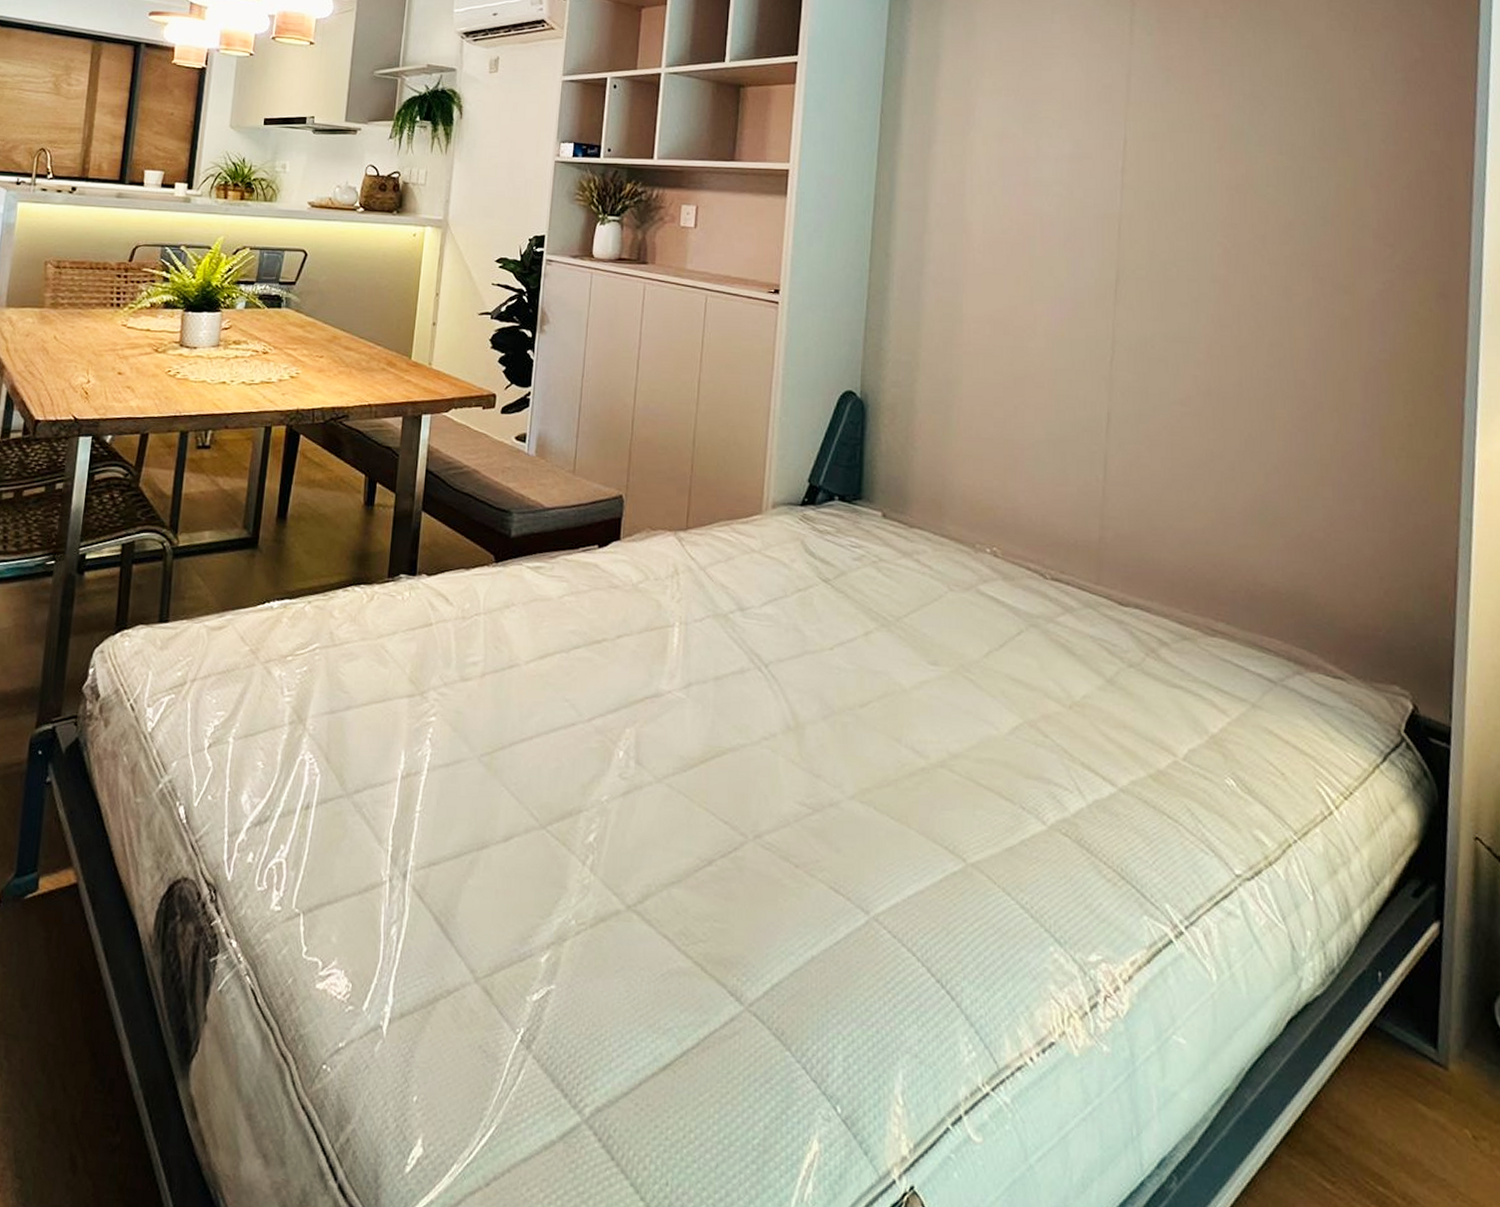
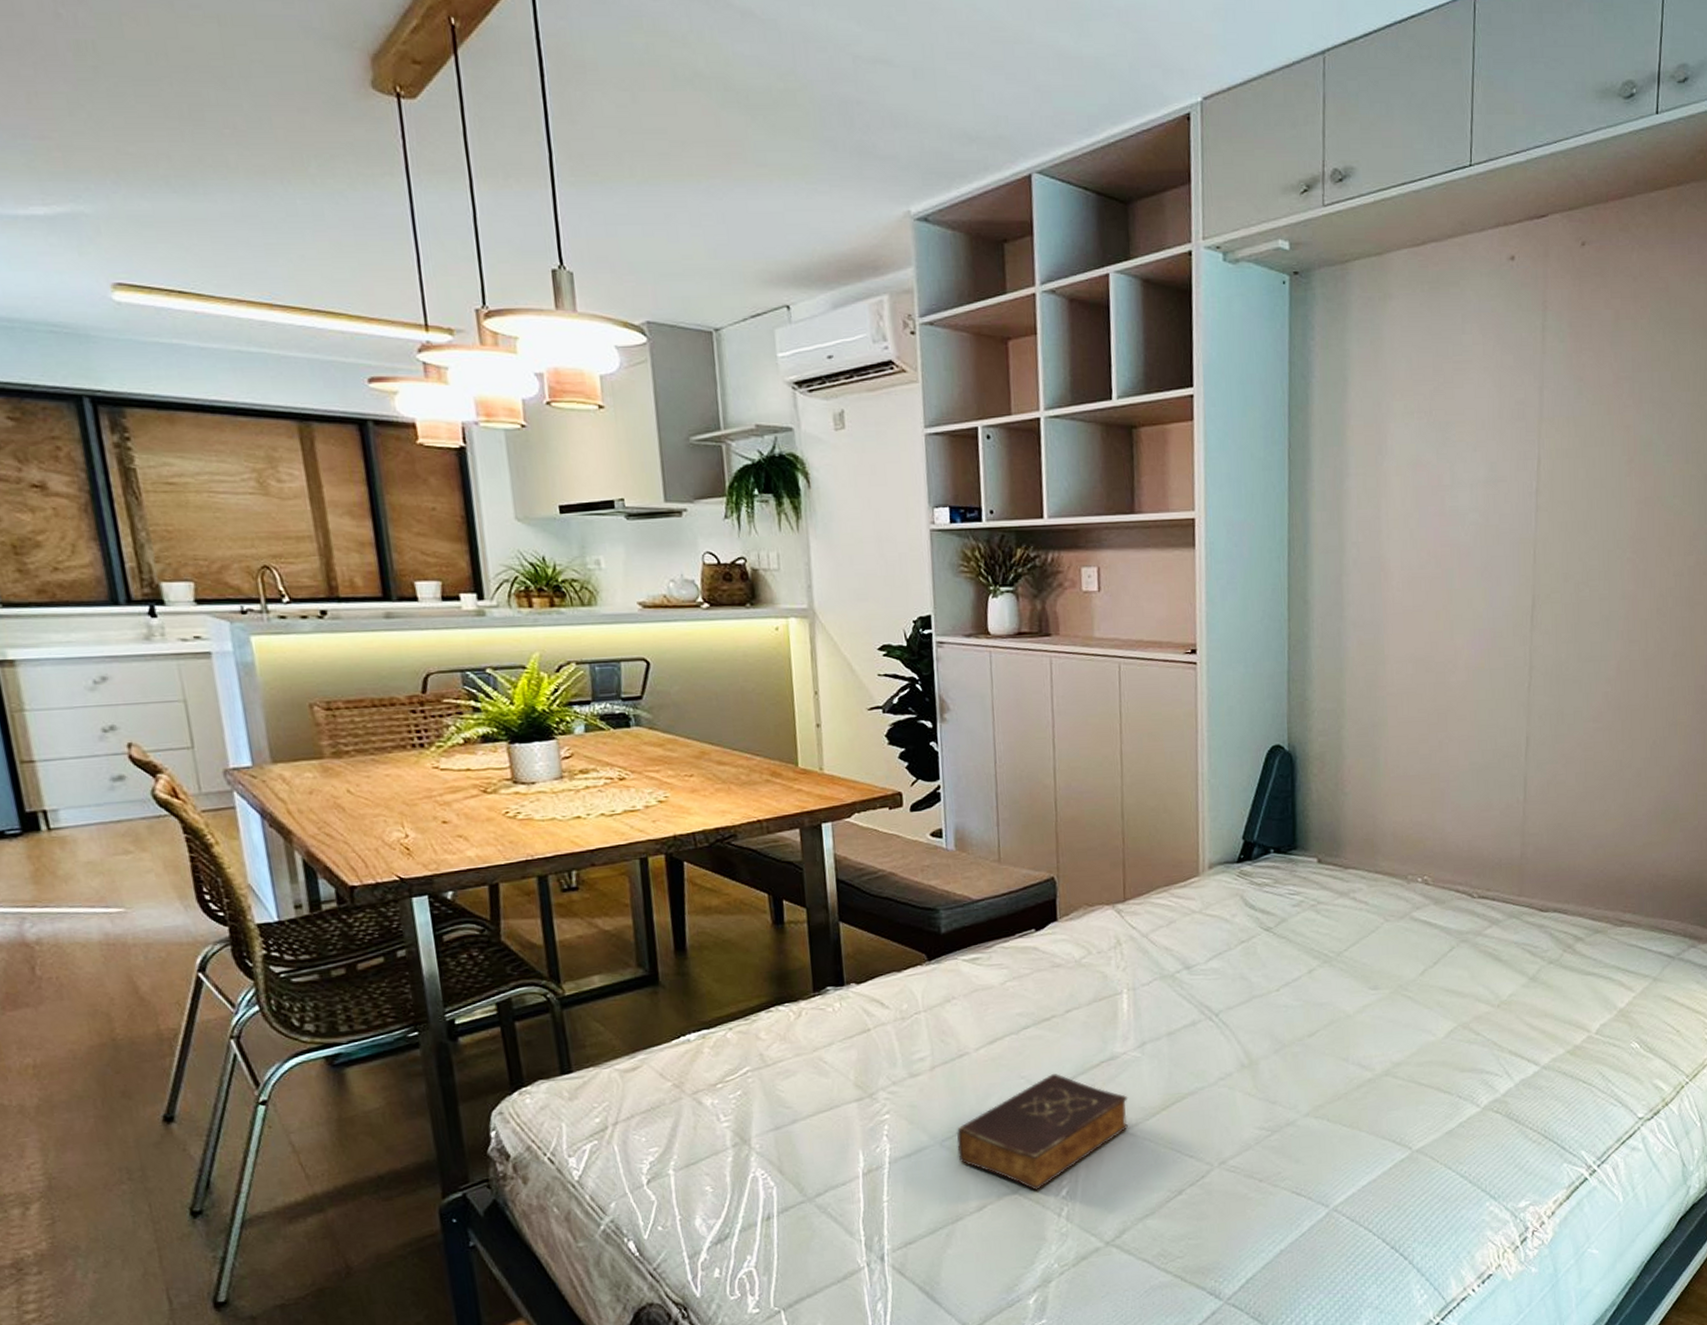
book: none [493,701,668,830] -> present [956,1073,1128,1191]

